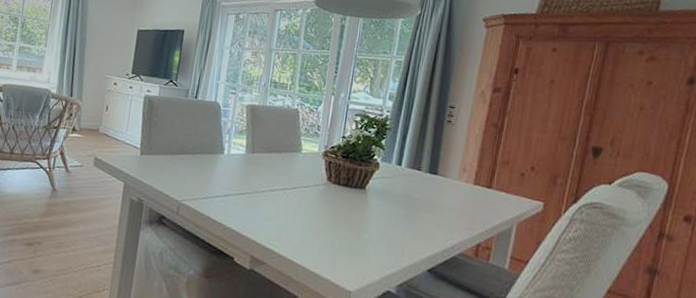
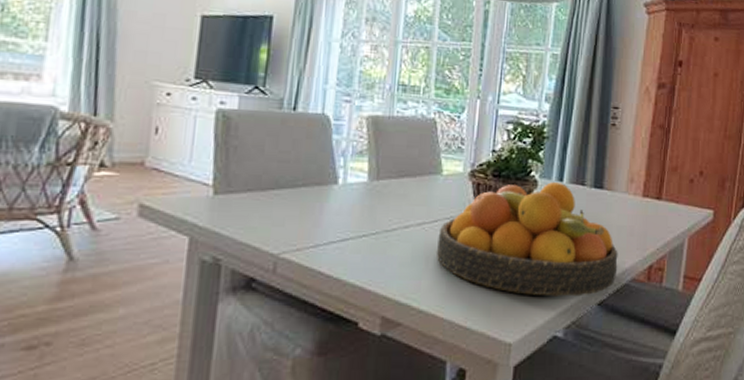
fruit bowl: none [294,165,449,262] -> present [436,182,618,297]

